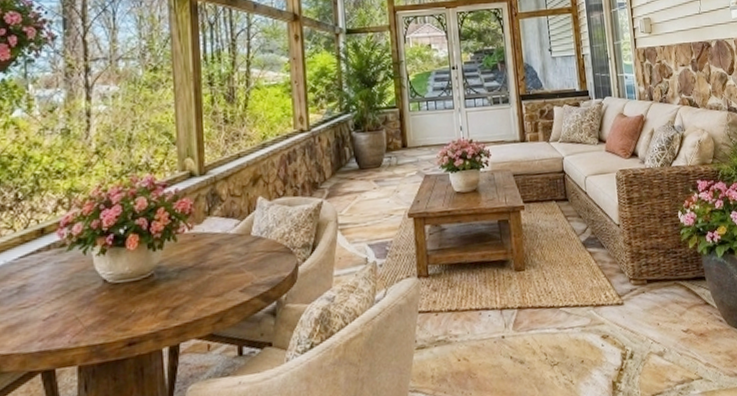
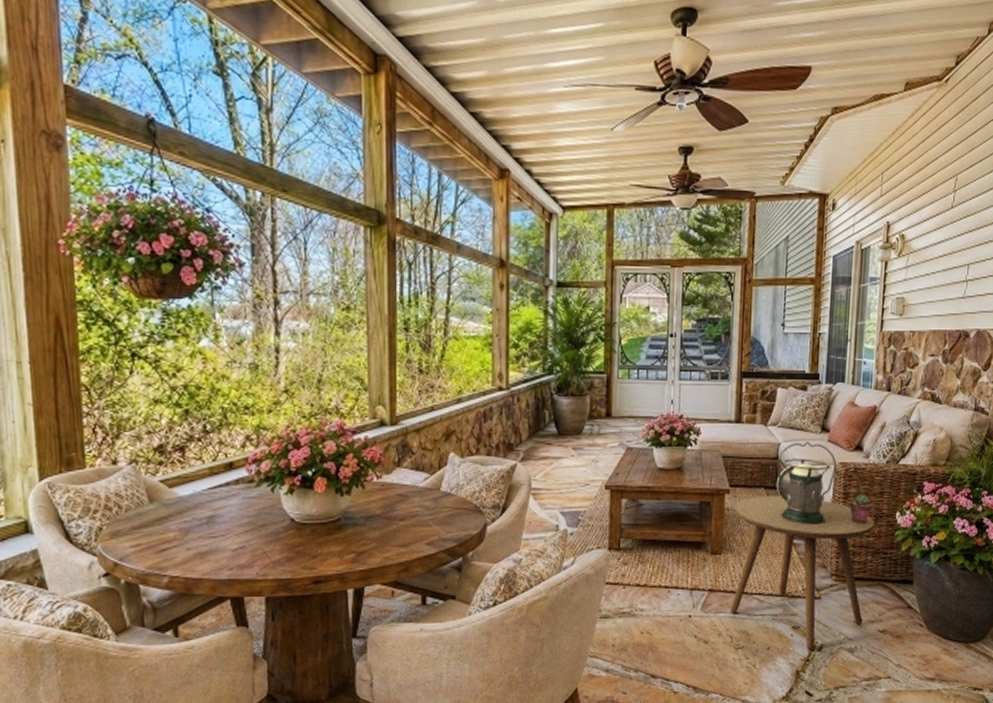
side table: none [530,206,667,359] -> present [731,495,874,651]
lantern: none [563,154,618,233] -> present [776,442,837,525]
potted succulent: none [634,198,656,226] -> present [849,495,873,524]

